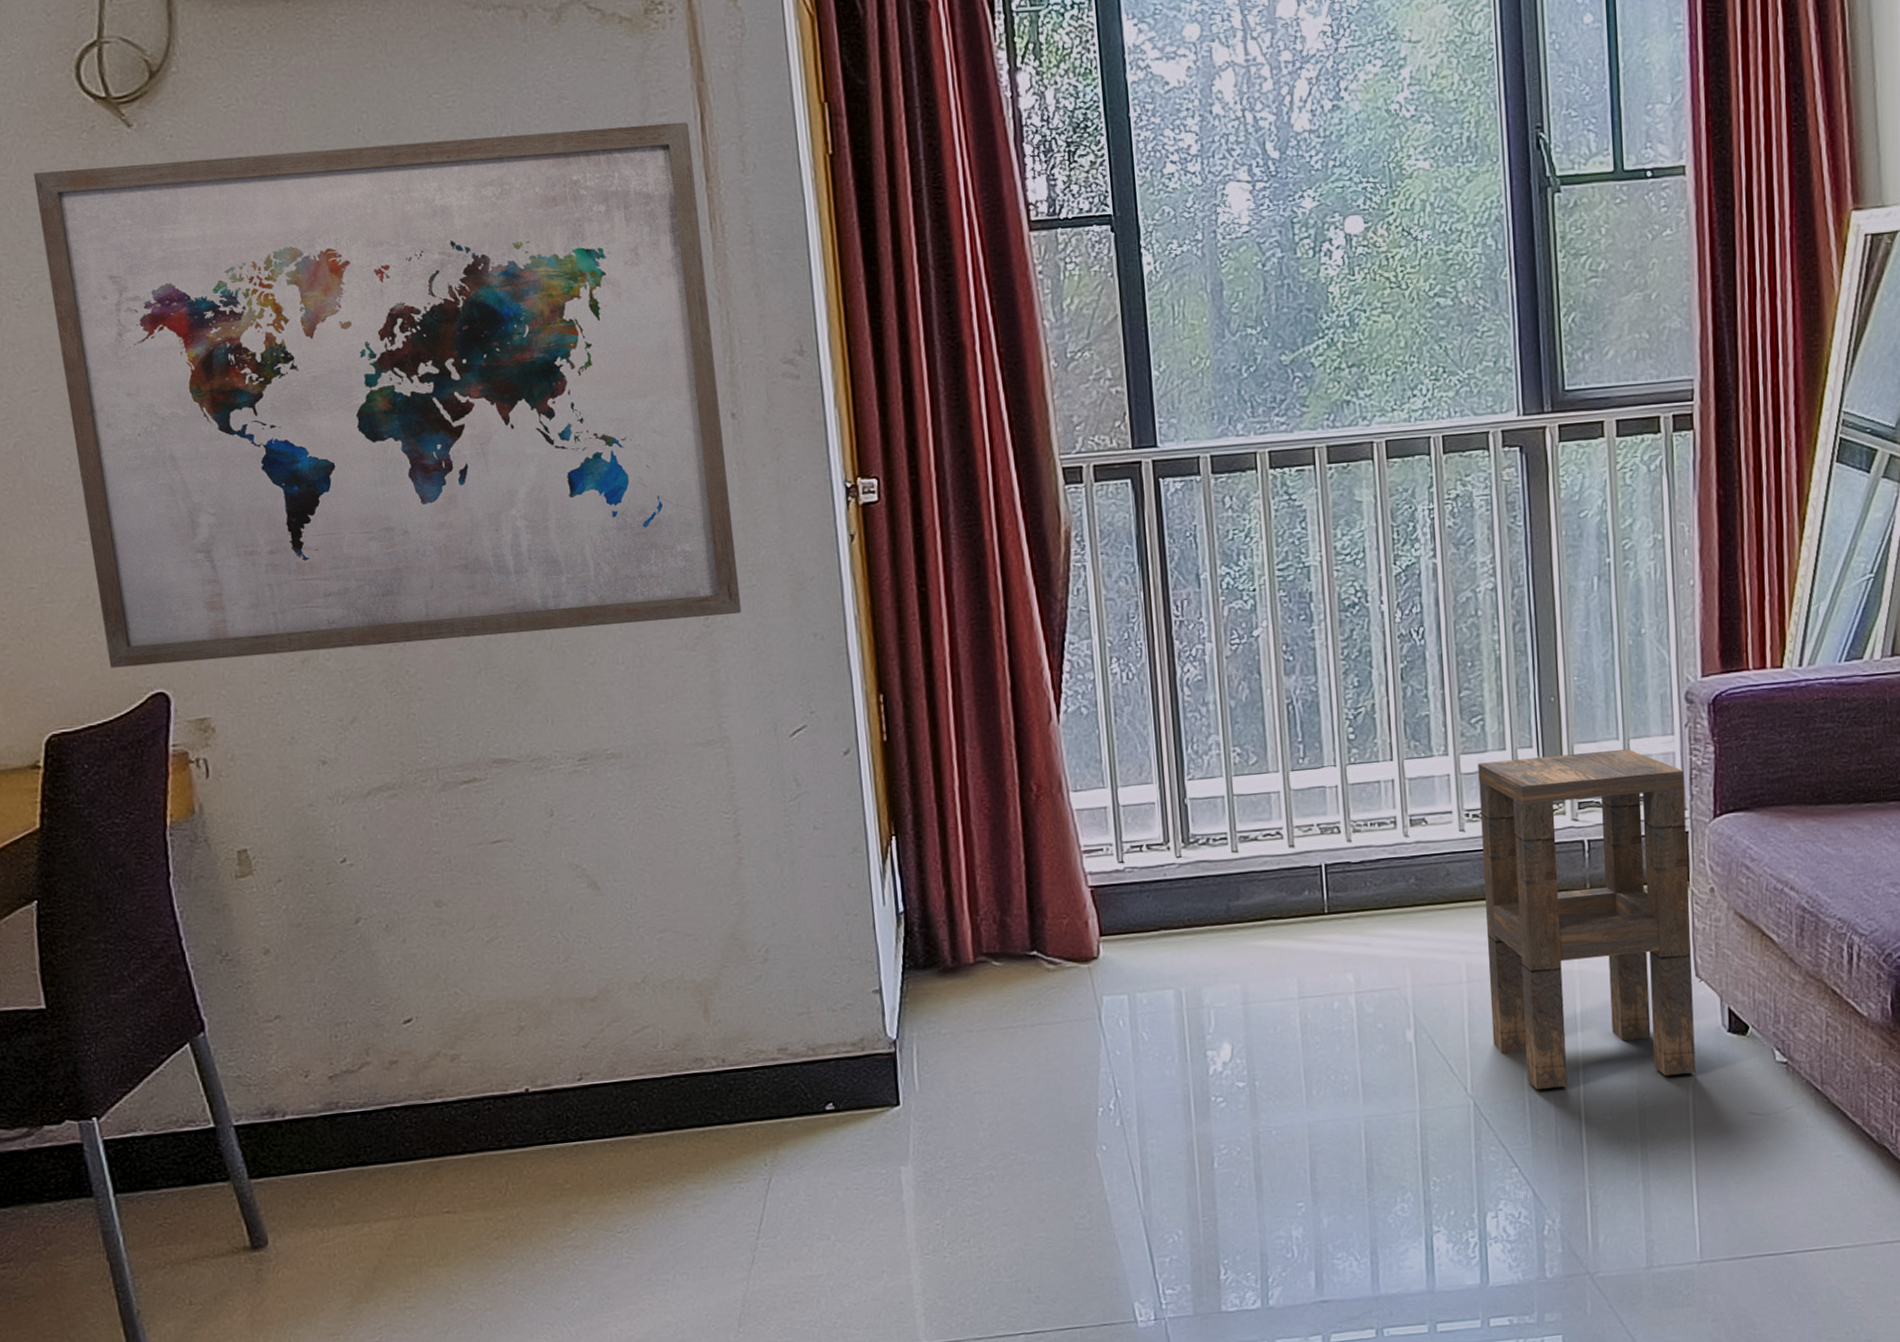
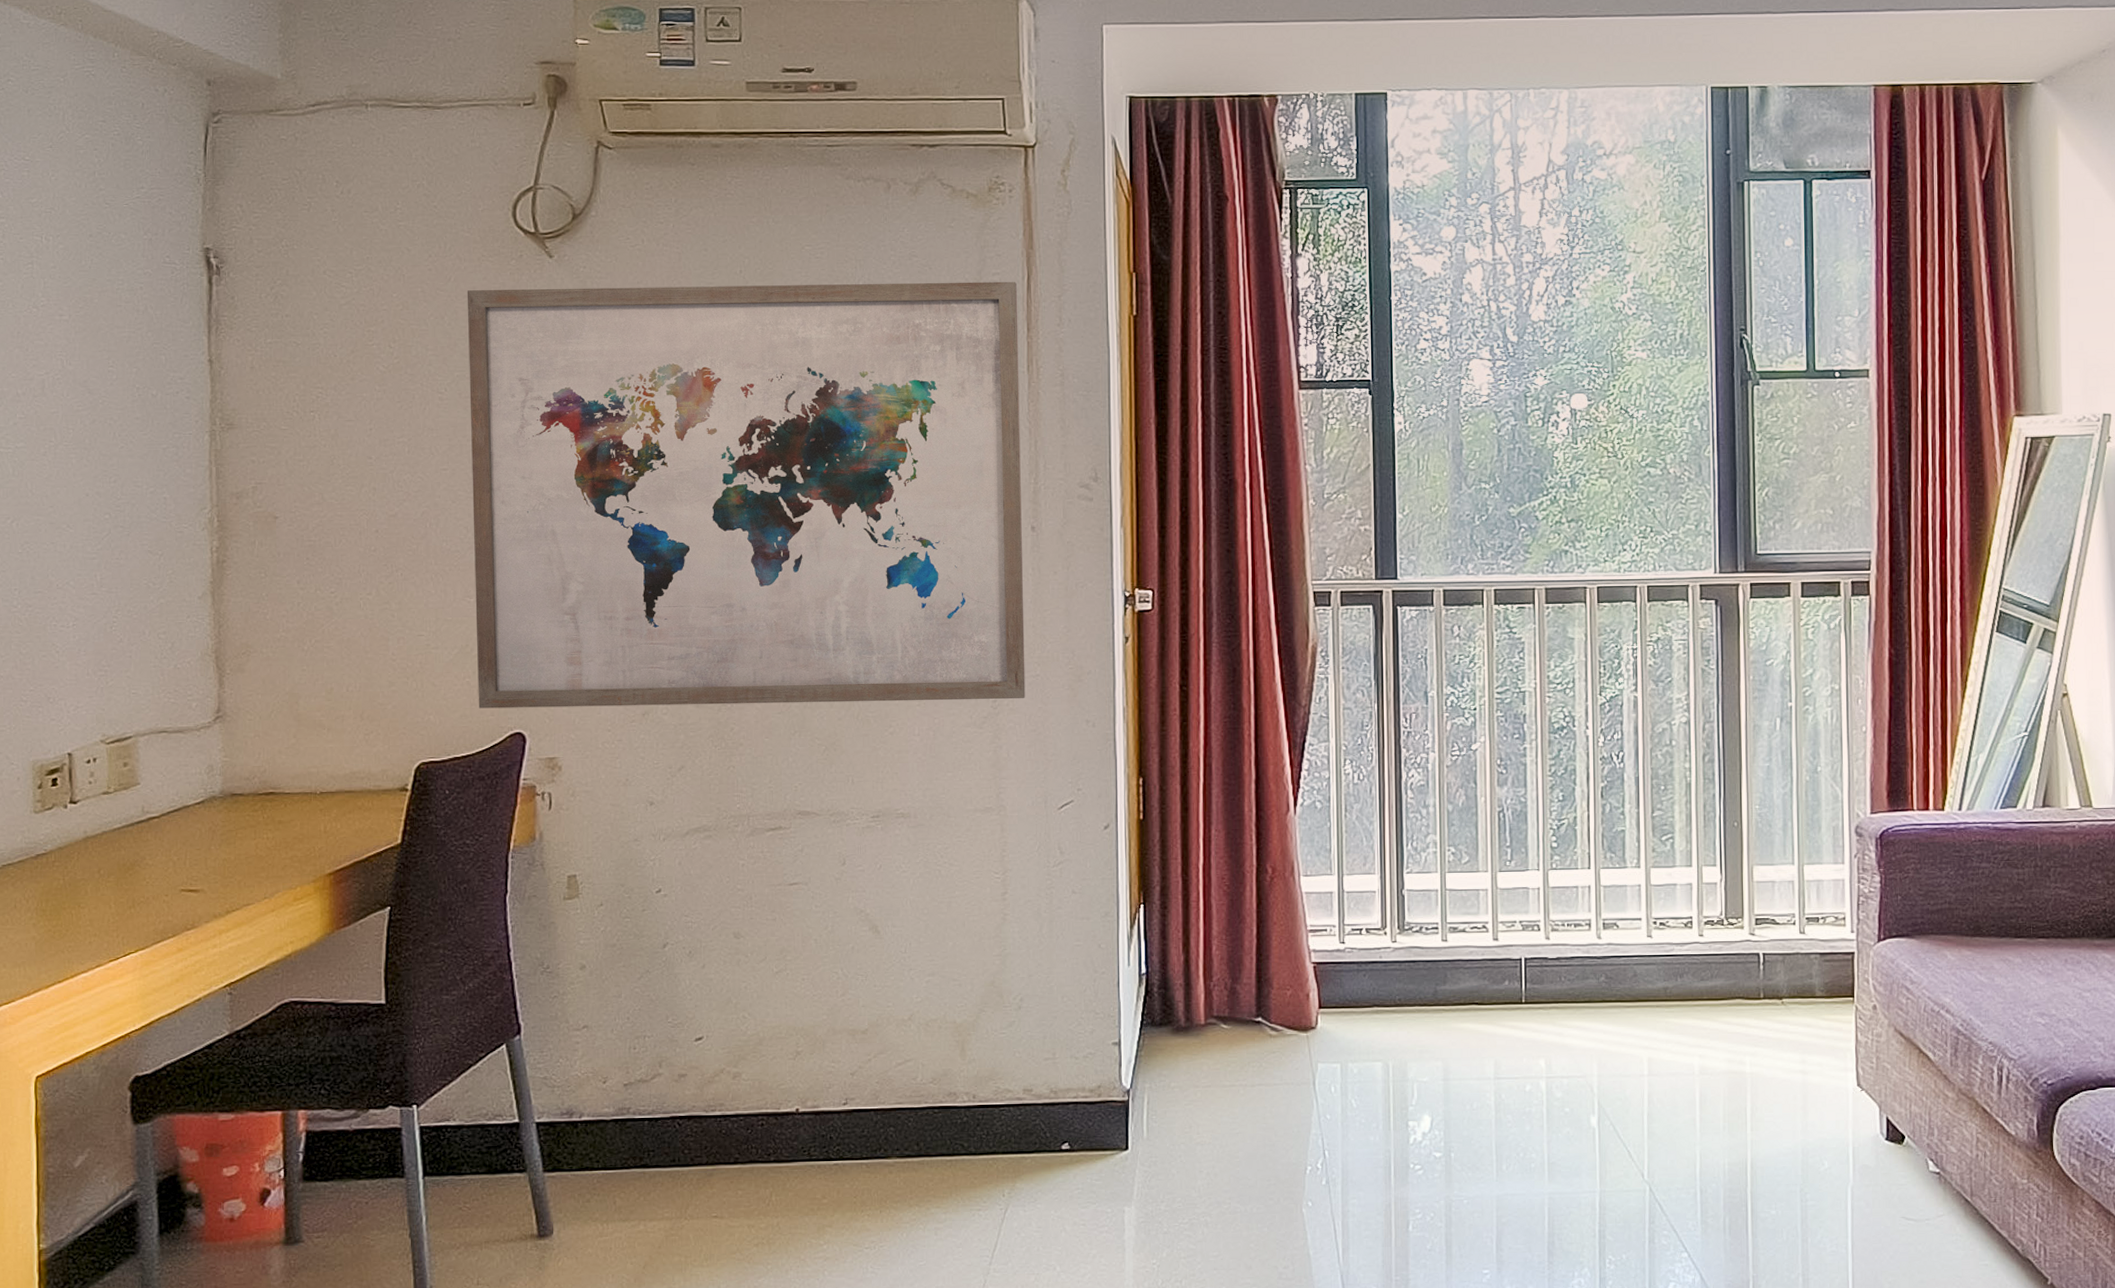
side table: present [1478,748,1696,1089] -> none [1666,873,1855,1180]

